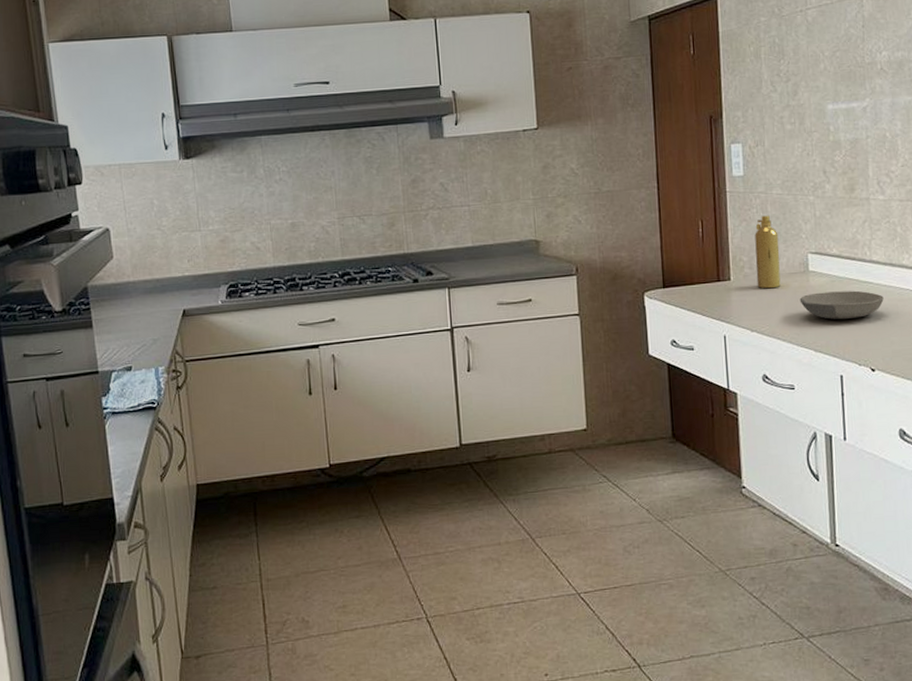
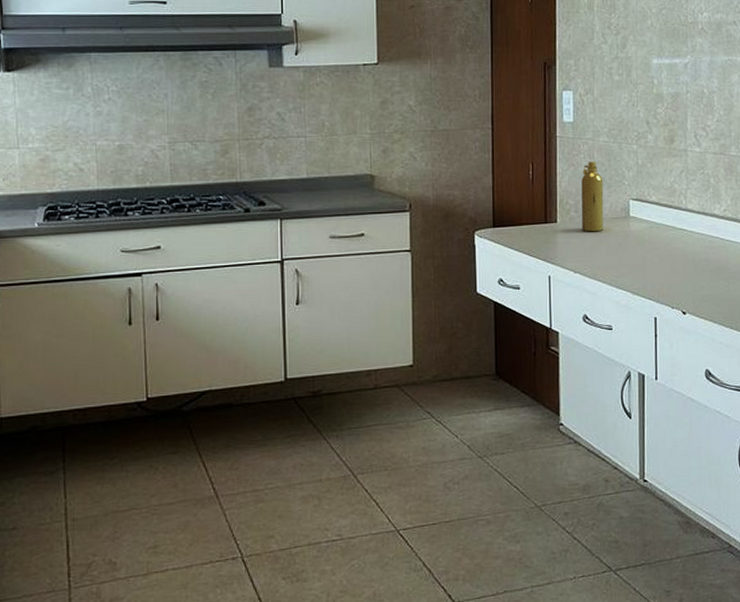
bowl: present [799,290,884,320] -> none [620,237,696,264]

